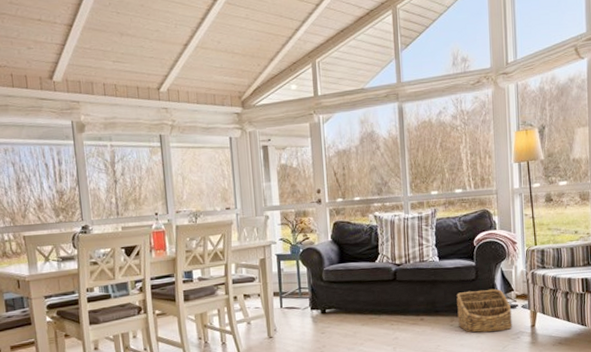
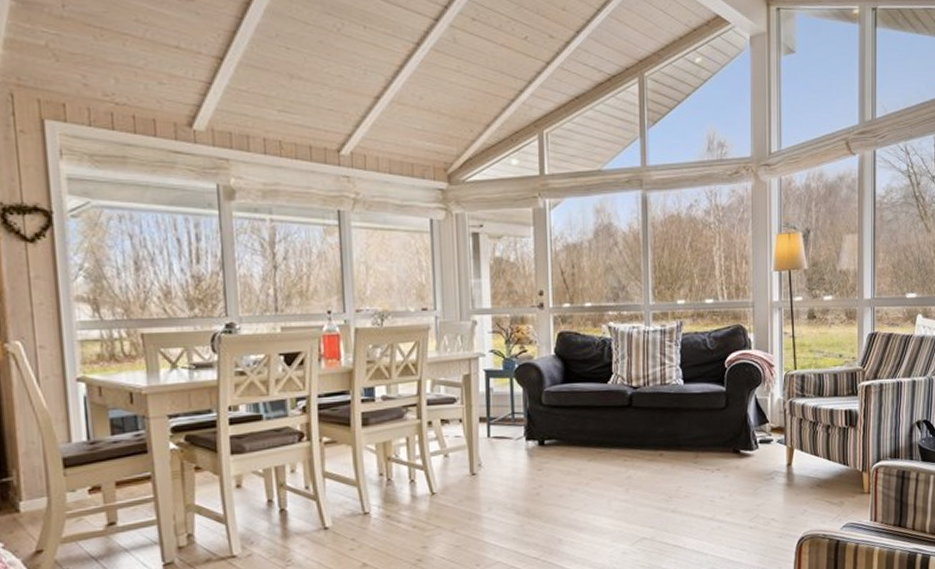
basket: present [456,288,513,332] -> none [703,419,766,472]

